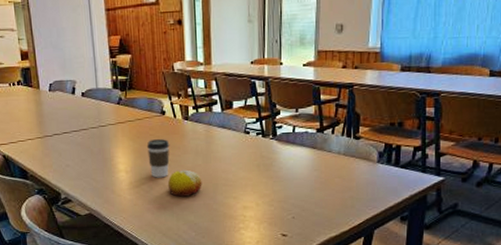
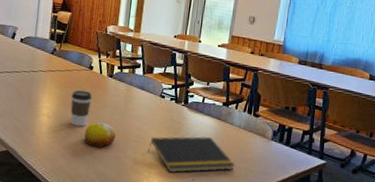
notepad: none [239,168,339,213] -> present [148,136,235,173]

